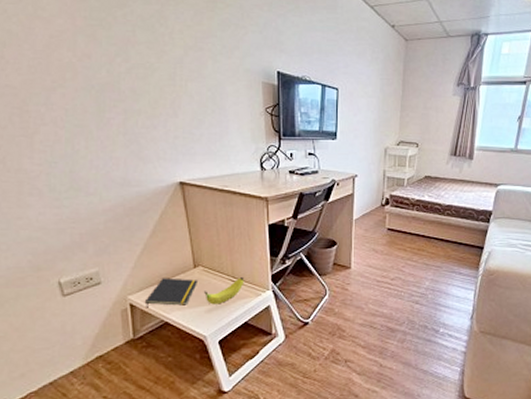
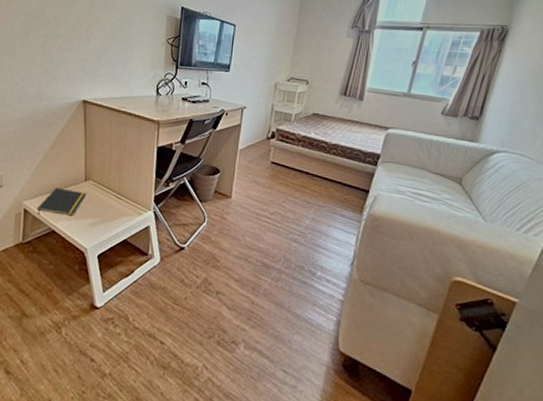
fruit: present [204,277,244,305] -> none [91,195,129,219]

